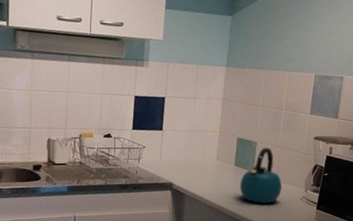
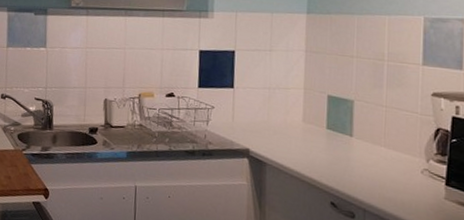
kettle: present [239,147,282,204] -> none [336,106,394,177]

